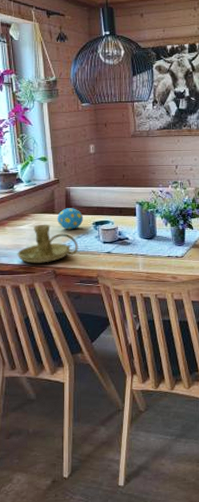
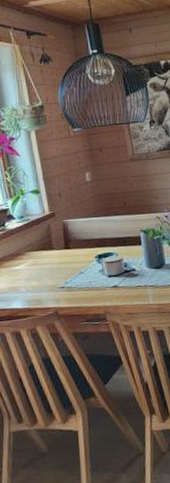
candle holder: present [17,224,78,263] -> none [14,261,82,306]
decorative egg: present [57,208,84,230] -> none [56,242,85,266]

